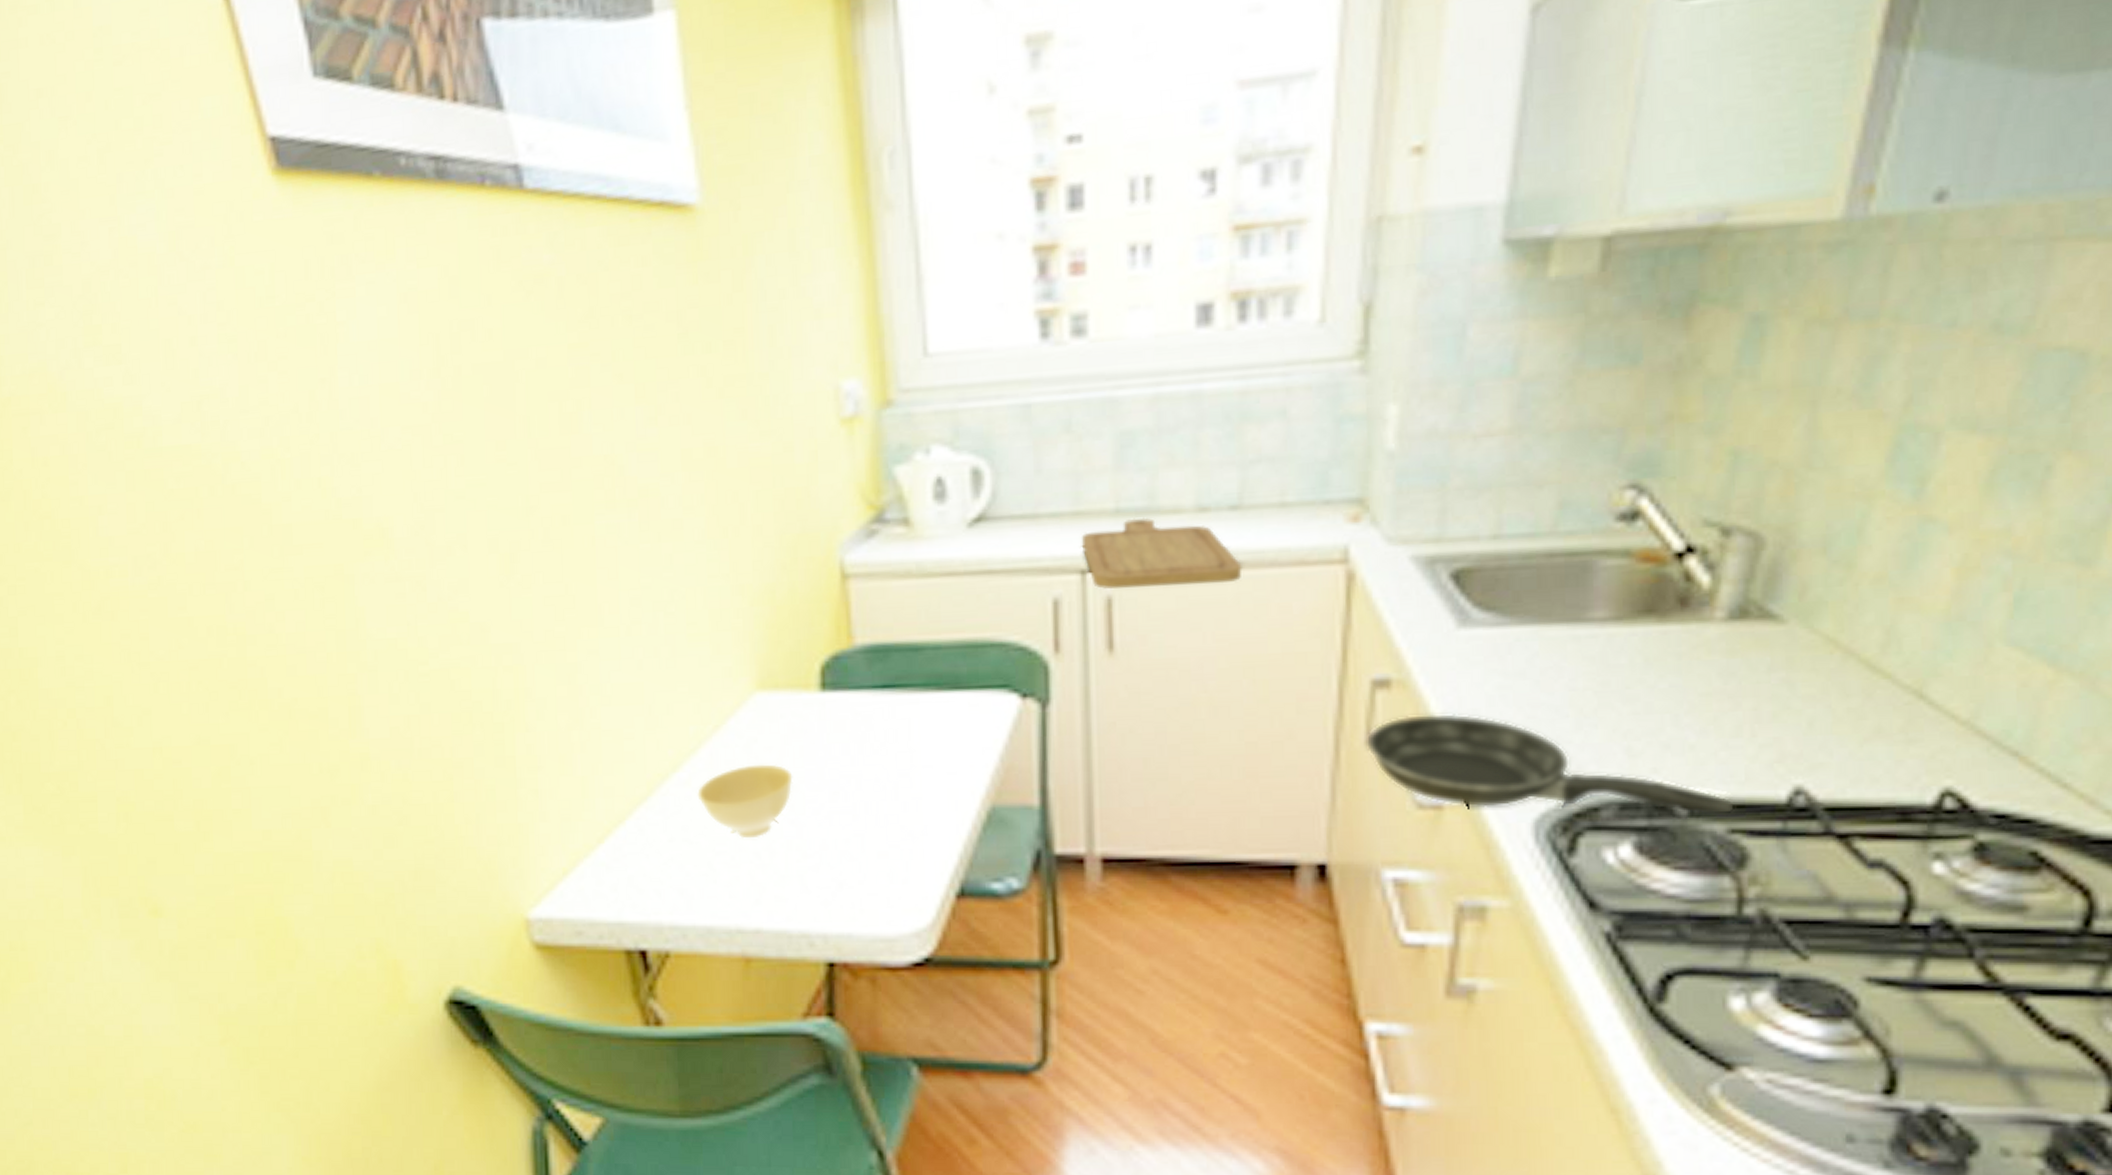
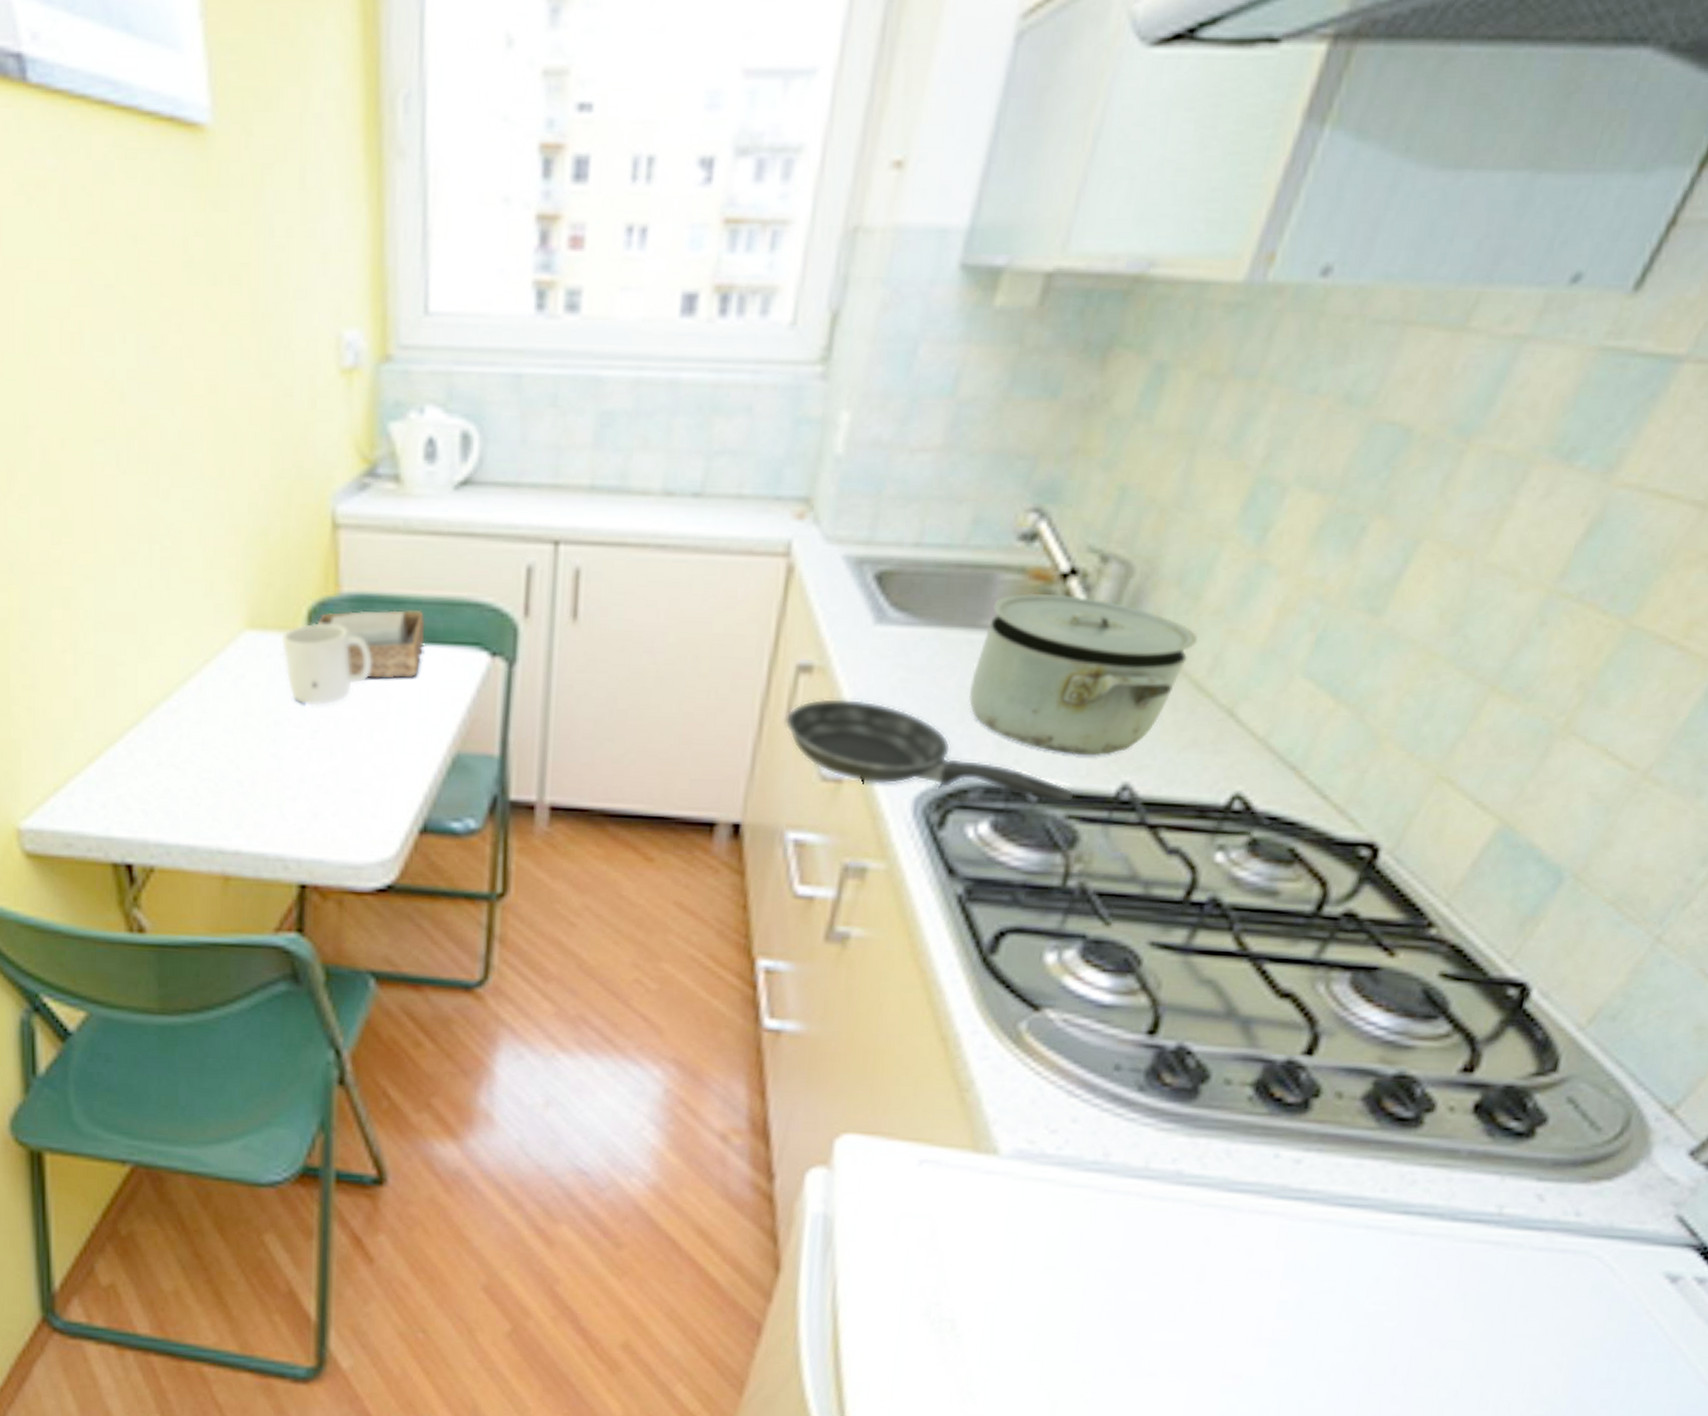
bowl: present [697,764,793,839] -> none [185,699,277,769]
mug: none [793,677,892,766] -> present [281,622,372,706]
napkin holder: none [830,655,947,732] -> present [317,609,425,679]
chopping board: present [1081,517,1243,590] -> none [556,496,698,566]
saucepan: none [1583,575,1859,758] -> present [968,593,1197,757]

